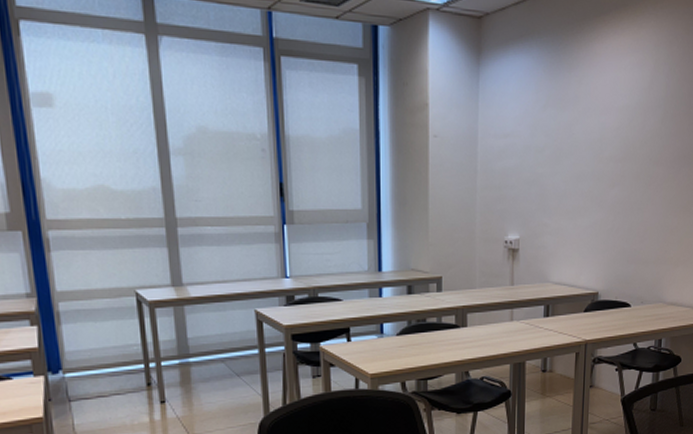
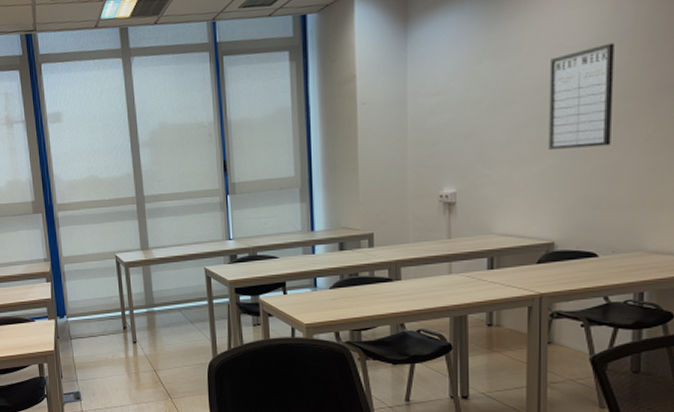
writing board: none [597,109,650,205] -> present [548,43,614,150]

